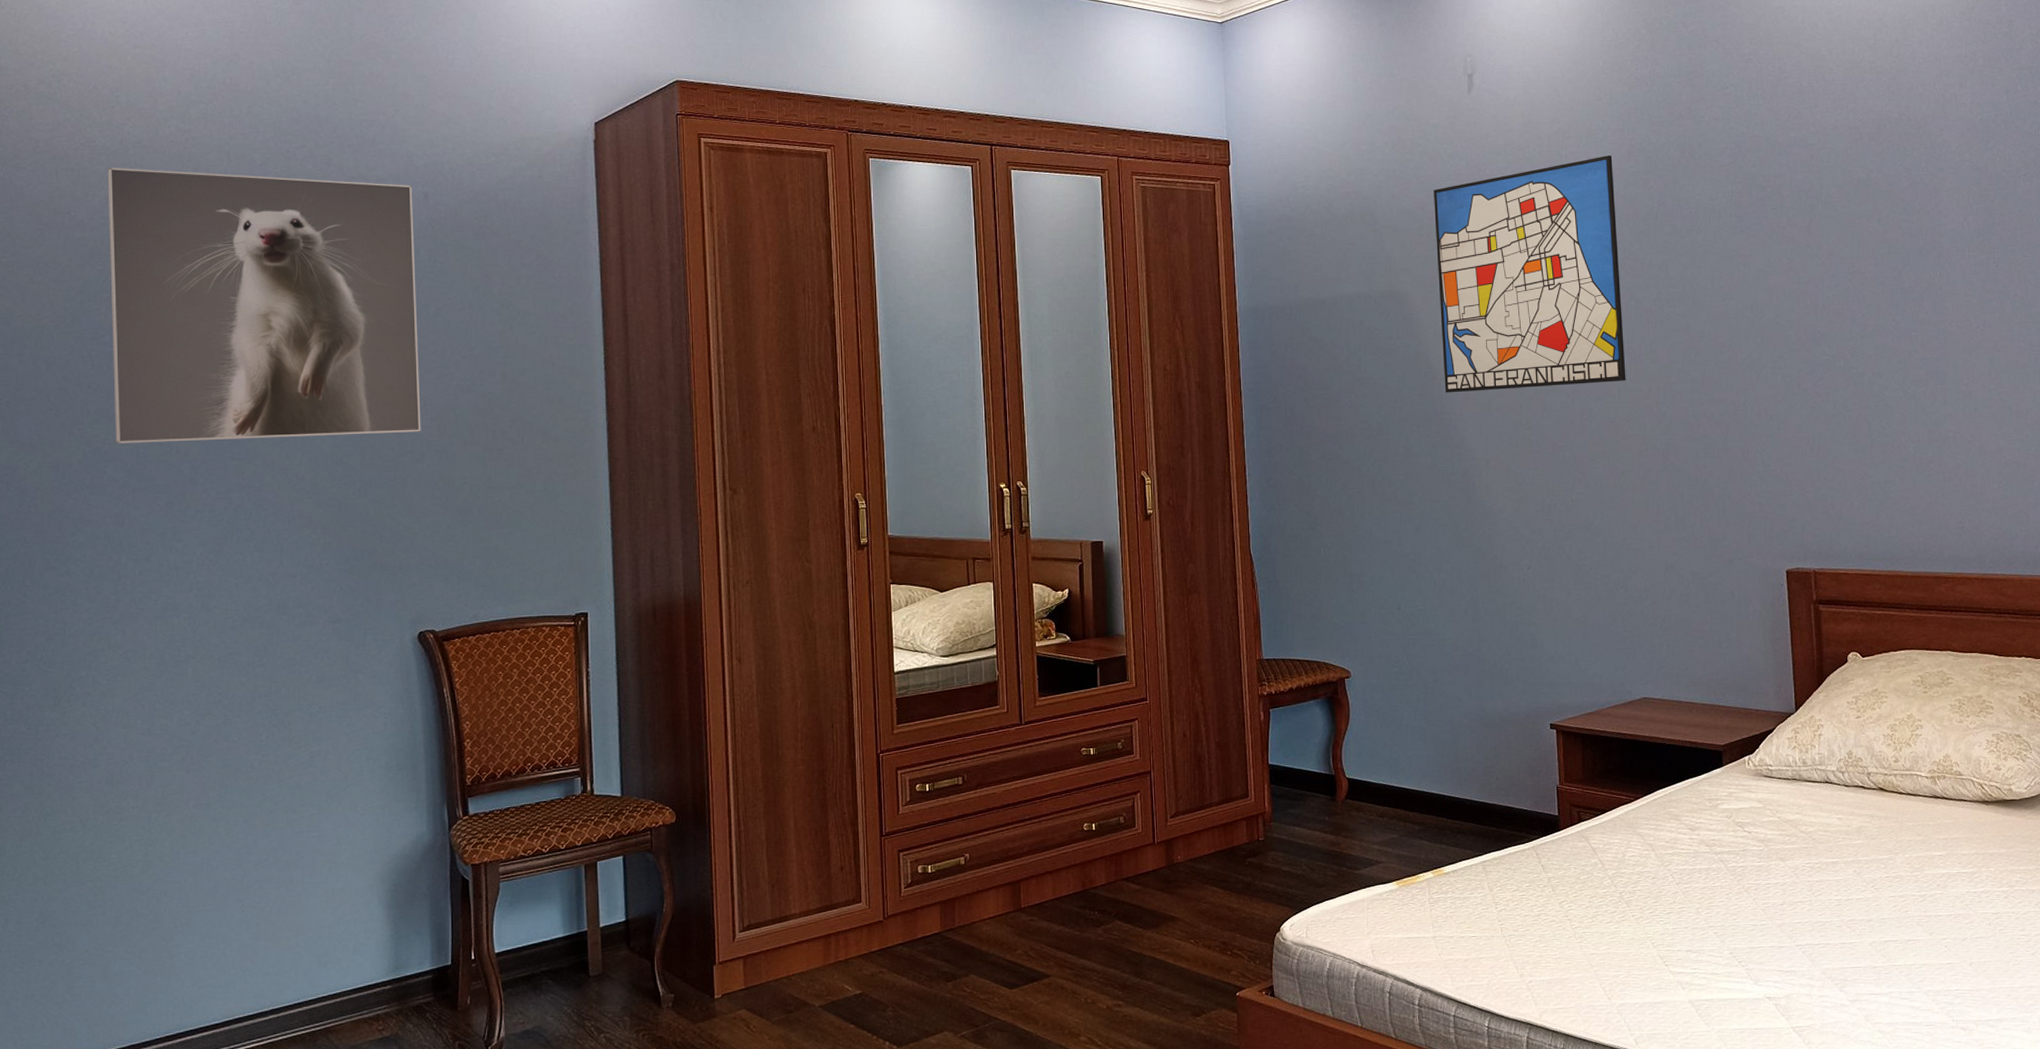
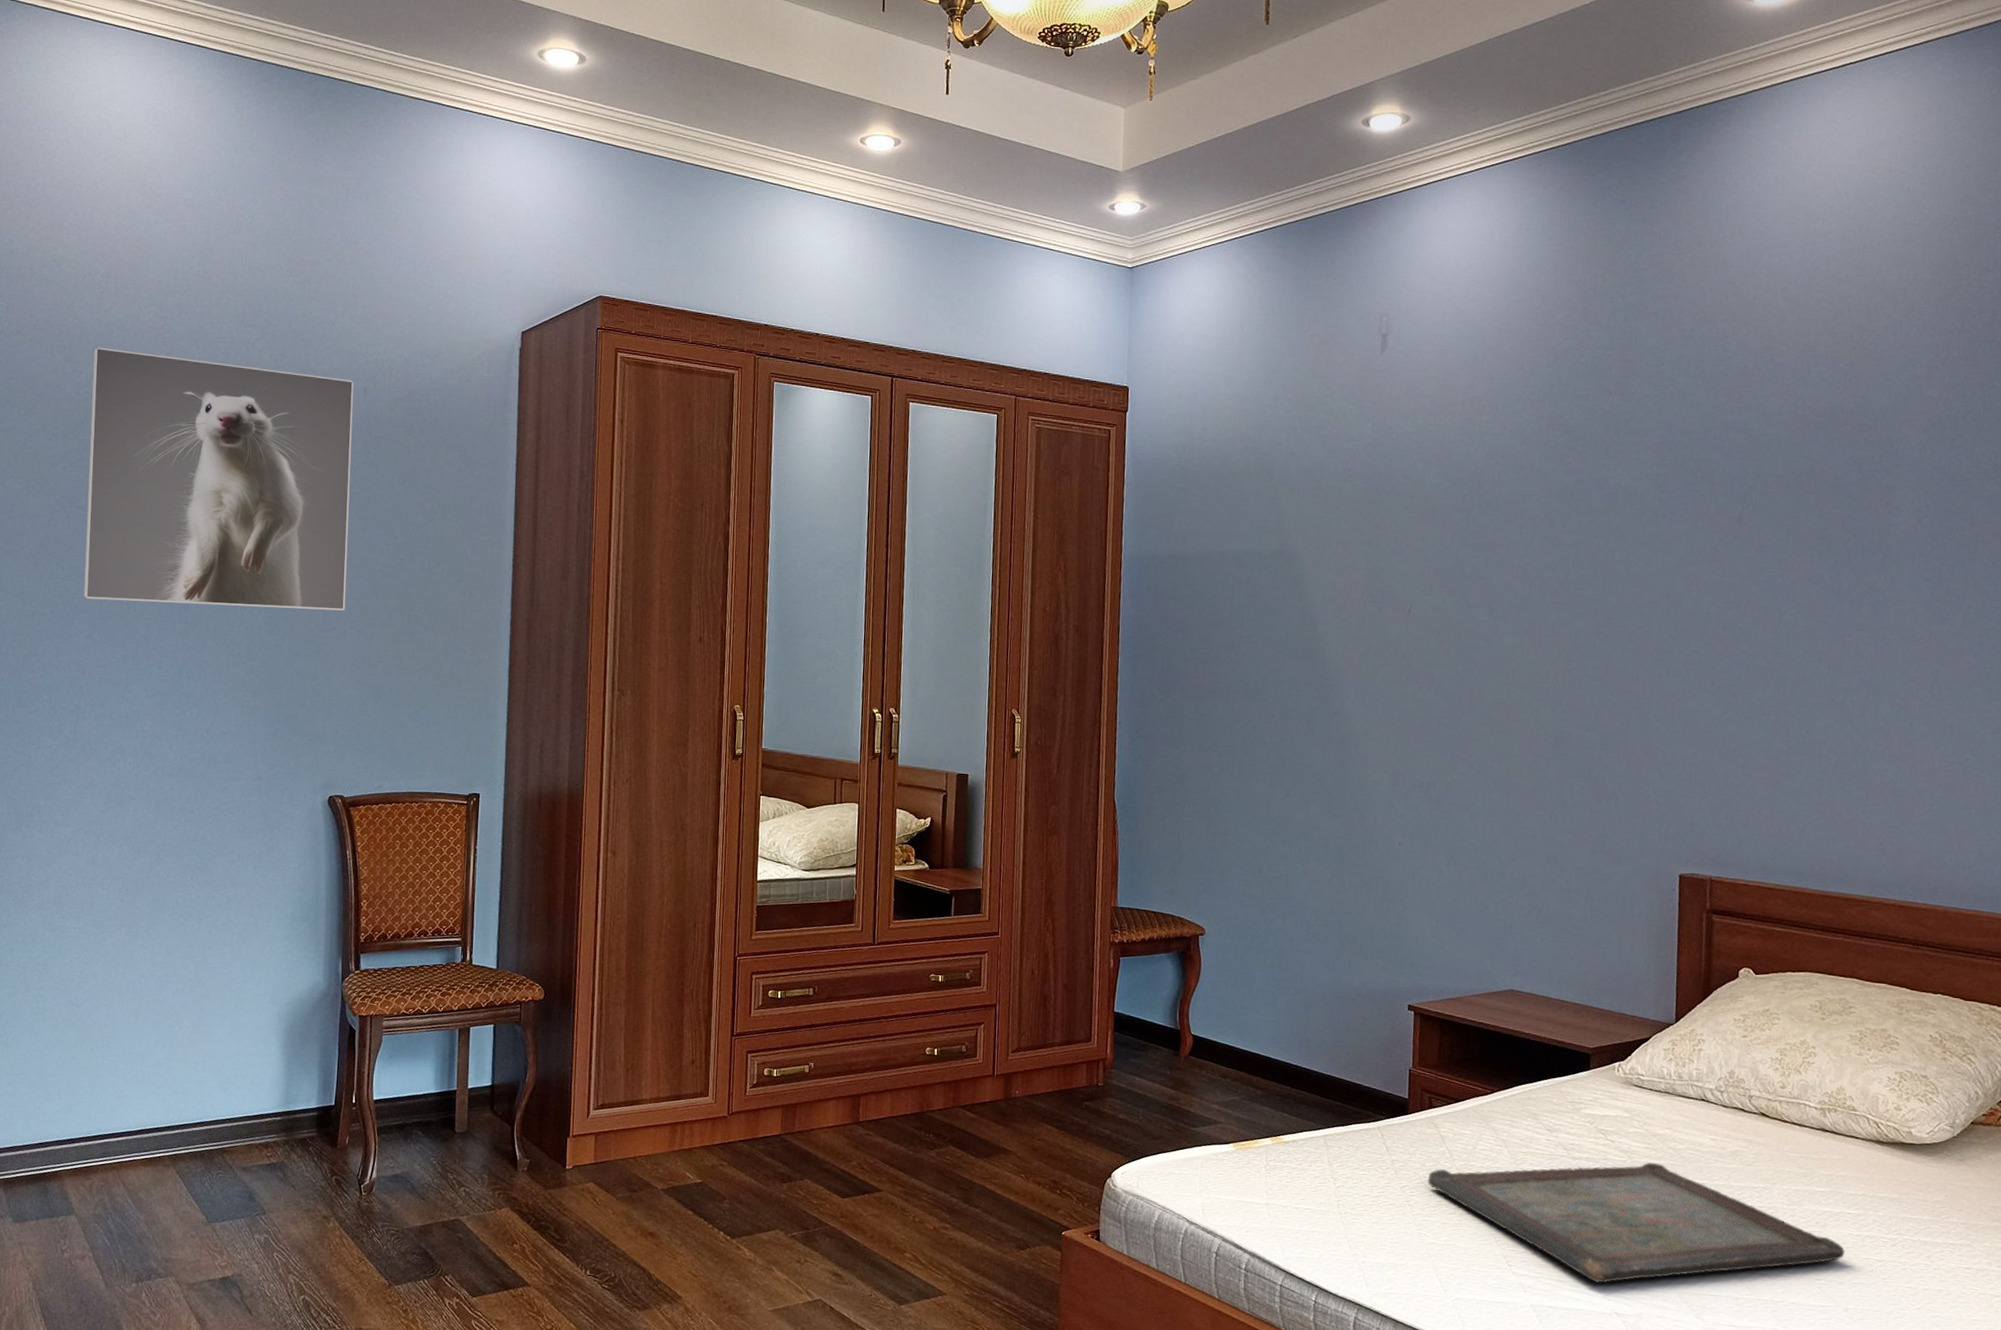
wall art: present [1434,155,1626,393] -> none [1328,427,1530,663]
serving tray: none [1583,848,1965,971] -> present [1427,1163,1845,1284]

